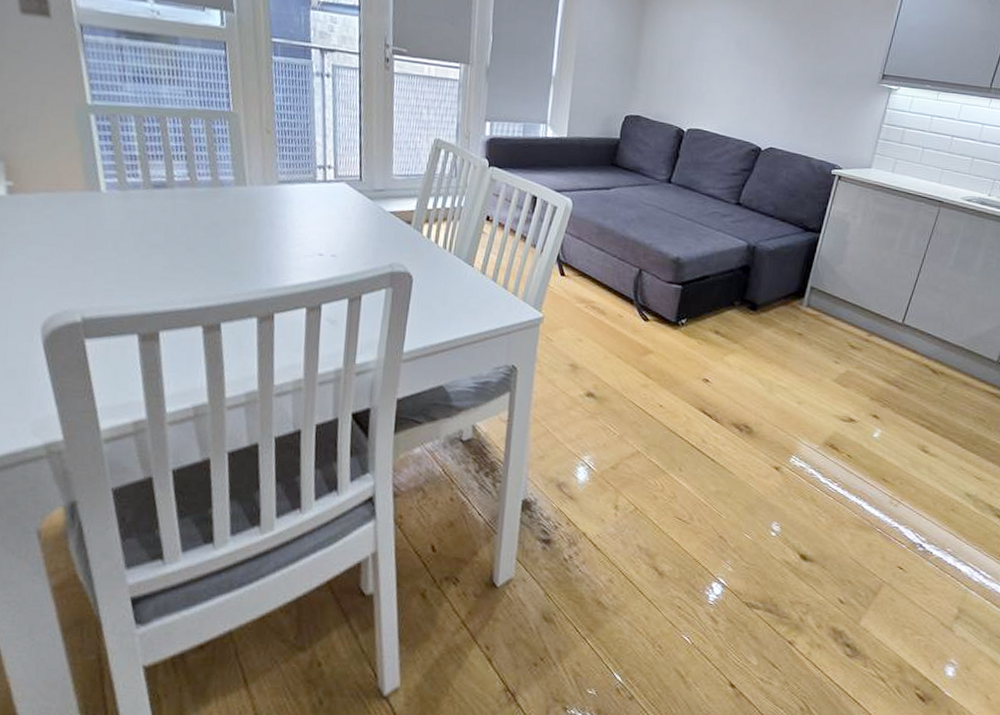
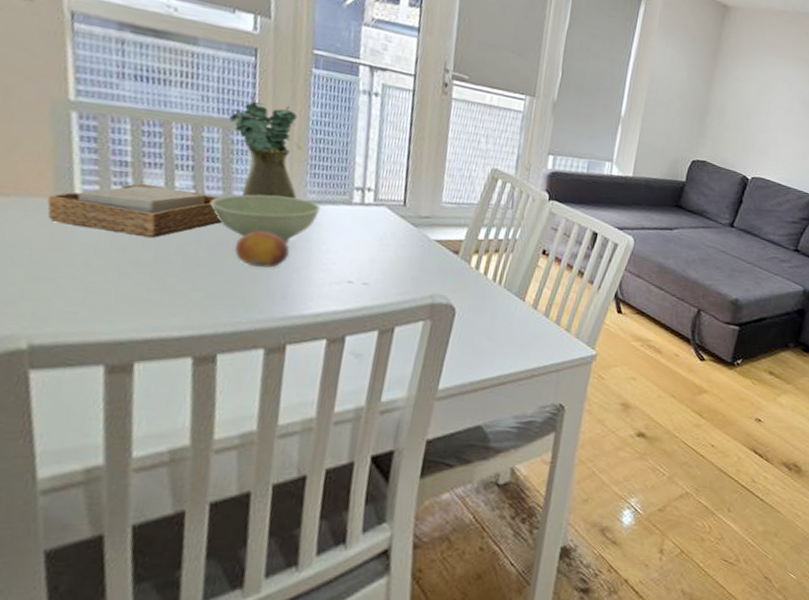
napkin holder: none [81,174,213,223] -> present [47,183,222,238]
bowl: none [202,177,290,221] -> present [209,194,320,243]
vase: none [210,87,271,181] -> present [229,96,298,200]
fruit: none [226,211,269,244] -> present [235,230,290,268]

